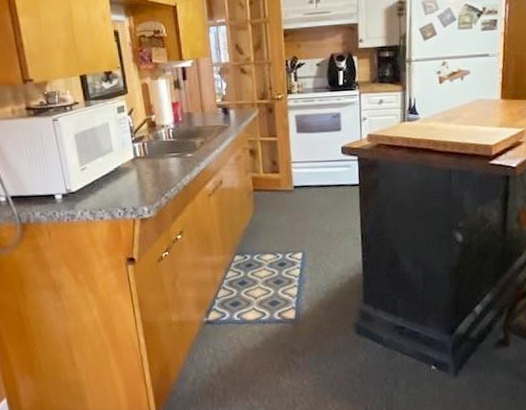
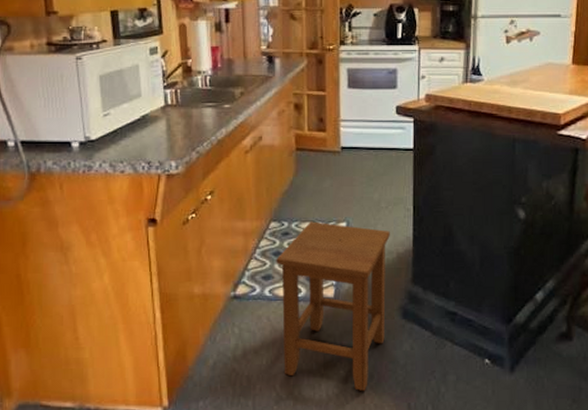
stool: none [242,253,342,398] -> present [276,221,390,391]

